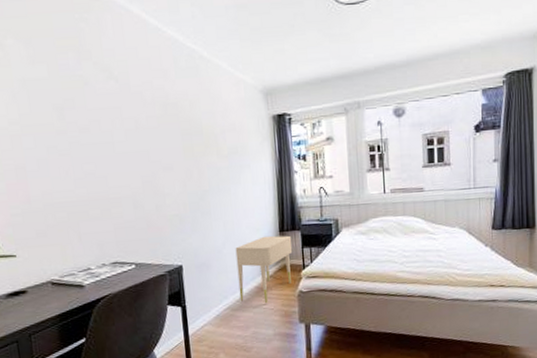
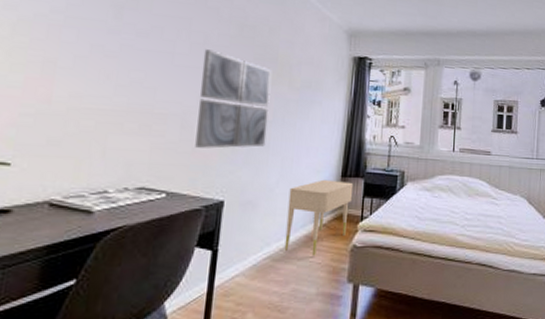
wall art: none [137,133,207,223] -> present [195,49,272,149]

